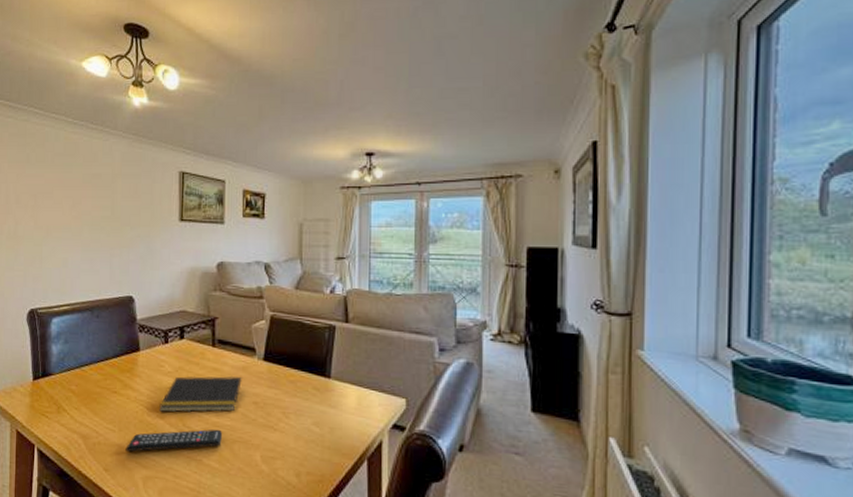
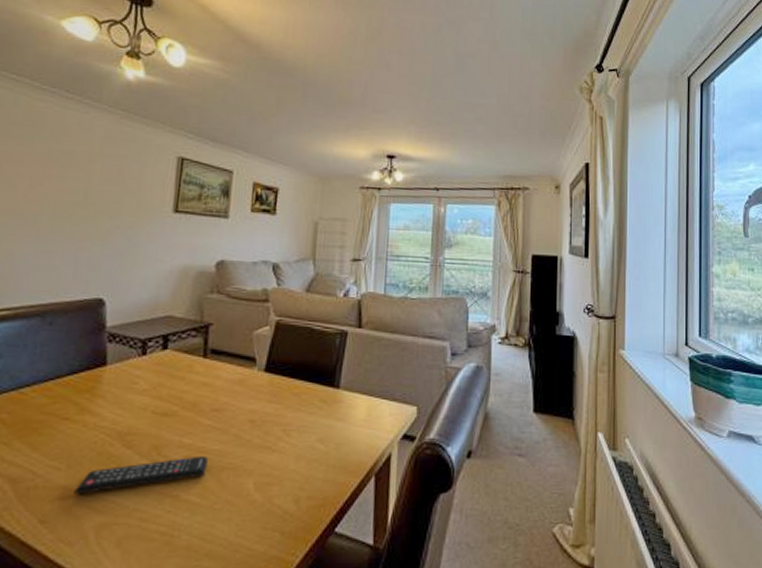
notepad: present [159,375,242,413] -> none [127,390,237,440]

